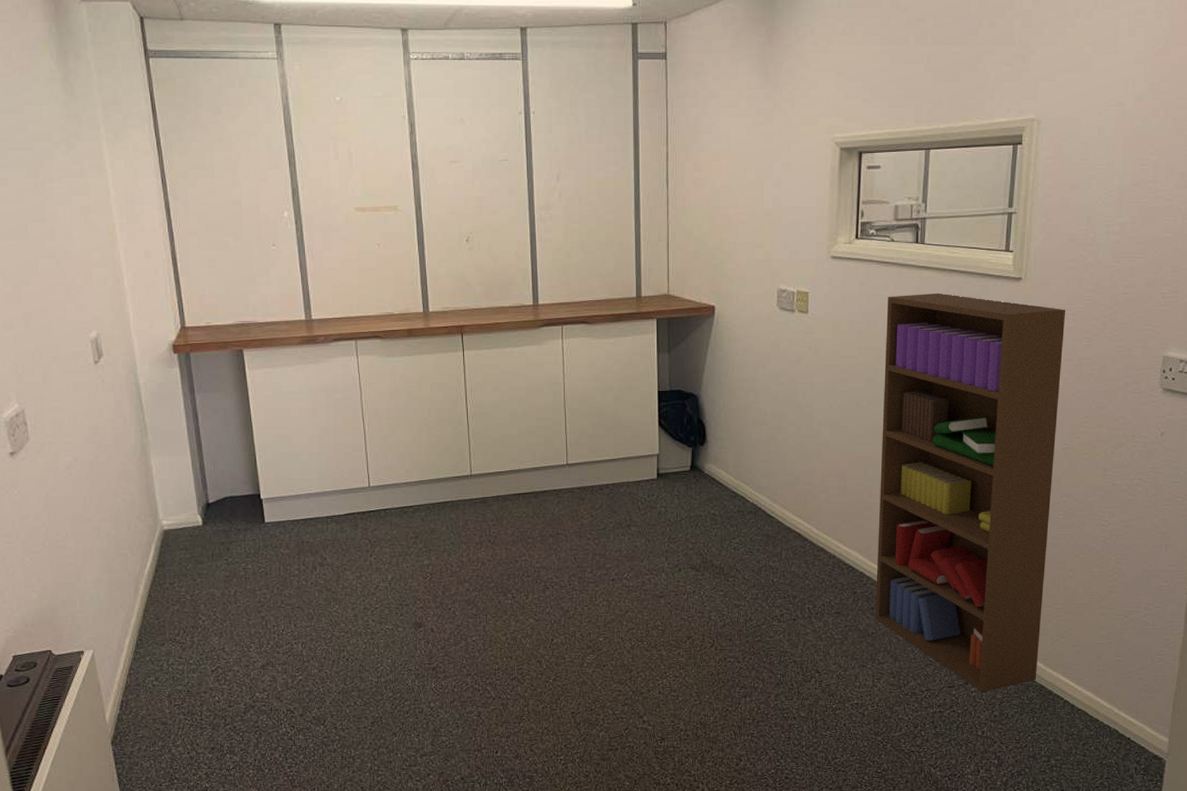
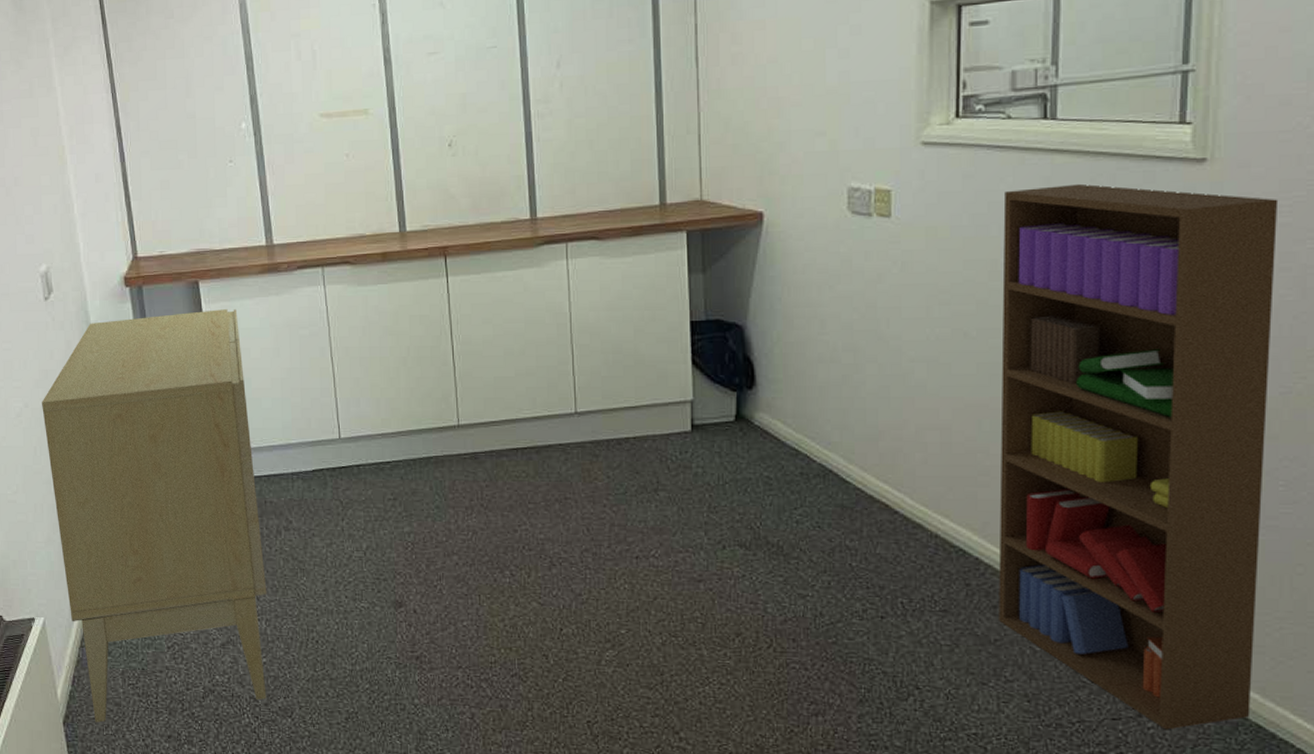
sideboard: none [91,375,303,740] -> present [42,309,267,723]

